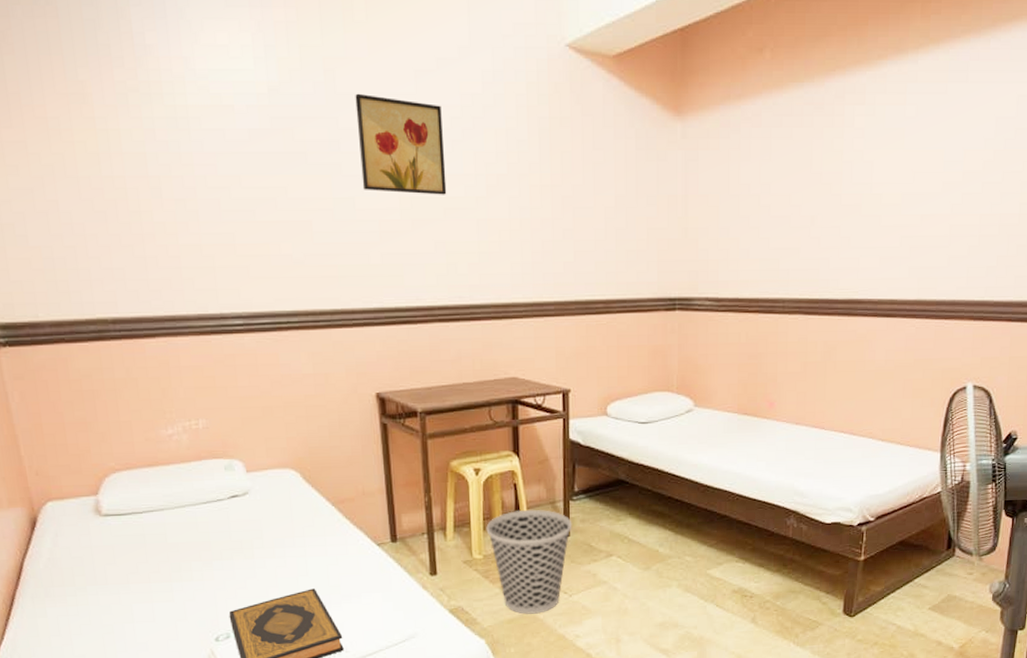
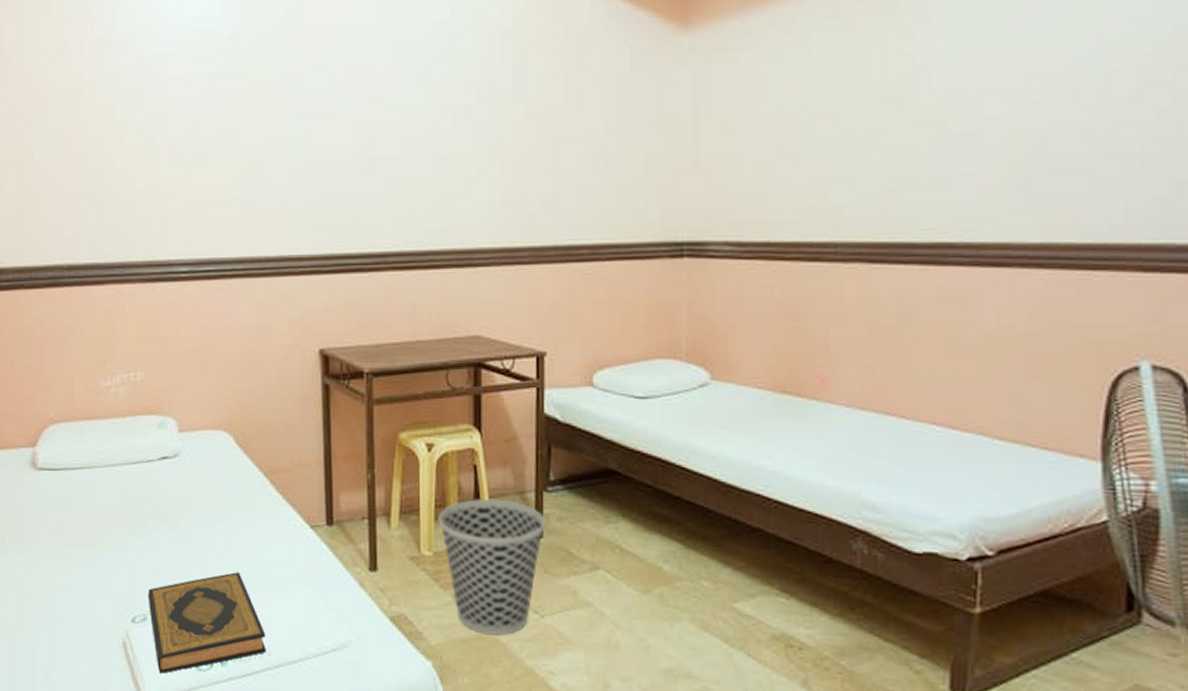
wall art: present [355,93,447,195] -> none [316,30,407,131]

